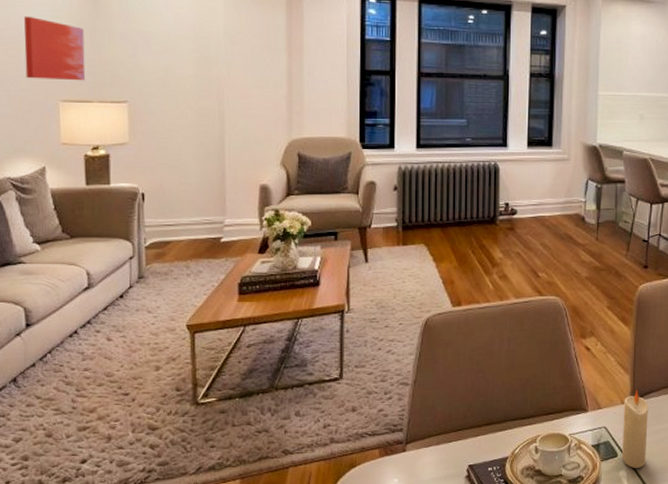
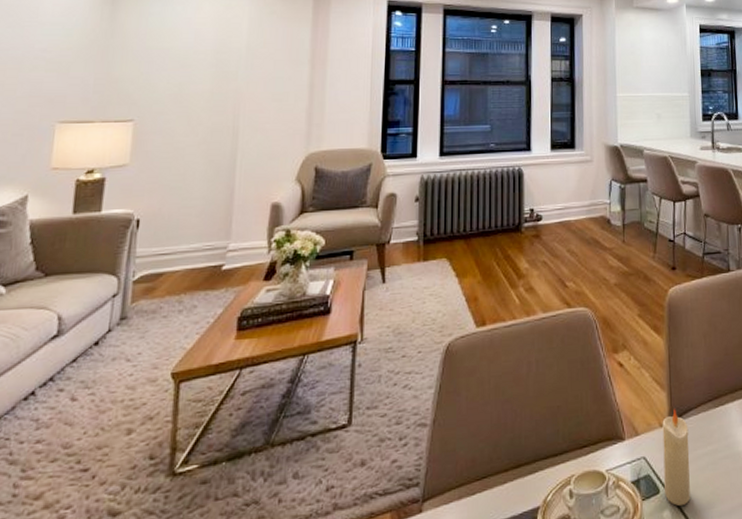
wall art: present [24,15,86,81] -> none [22,35,96,101]

